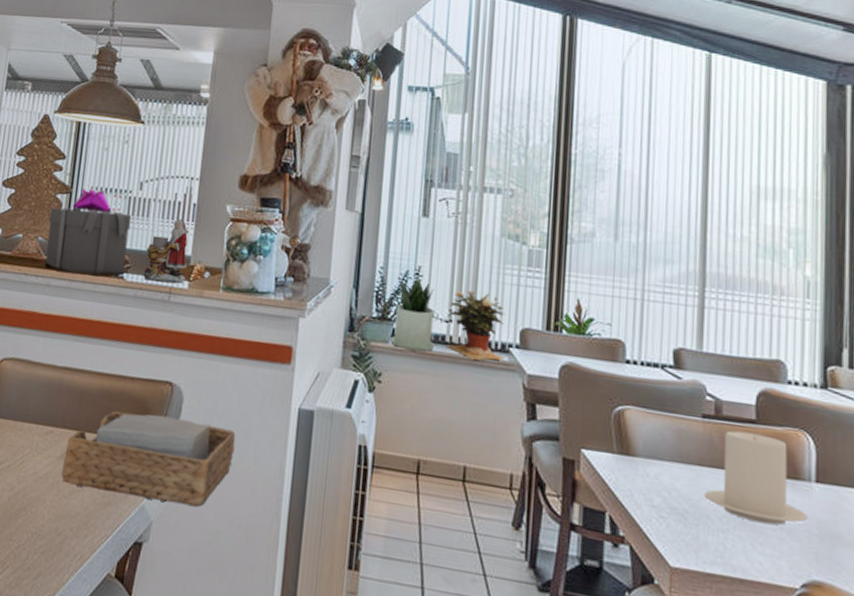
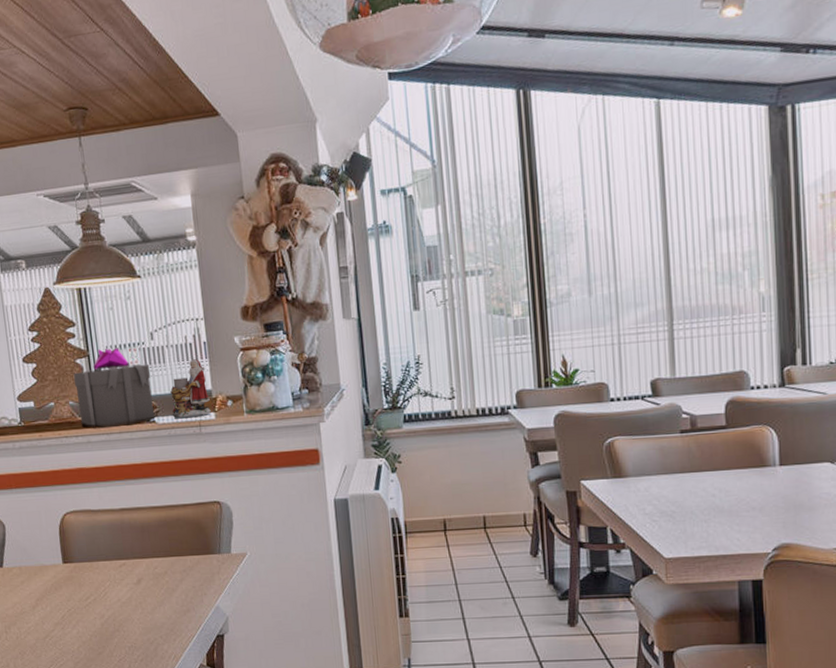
napkin holder: present [61,411,236,508] -> none [140,529,286,603]
planter: present [389,278,436,352] -> none [402,366,444,431]
flower arrangement: present [446,290,506,361] -> none [451,367,505,426]
candle: present [704,430,808,525] -> none [687,436,775,508]

